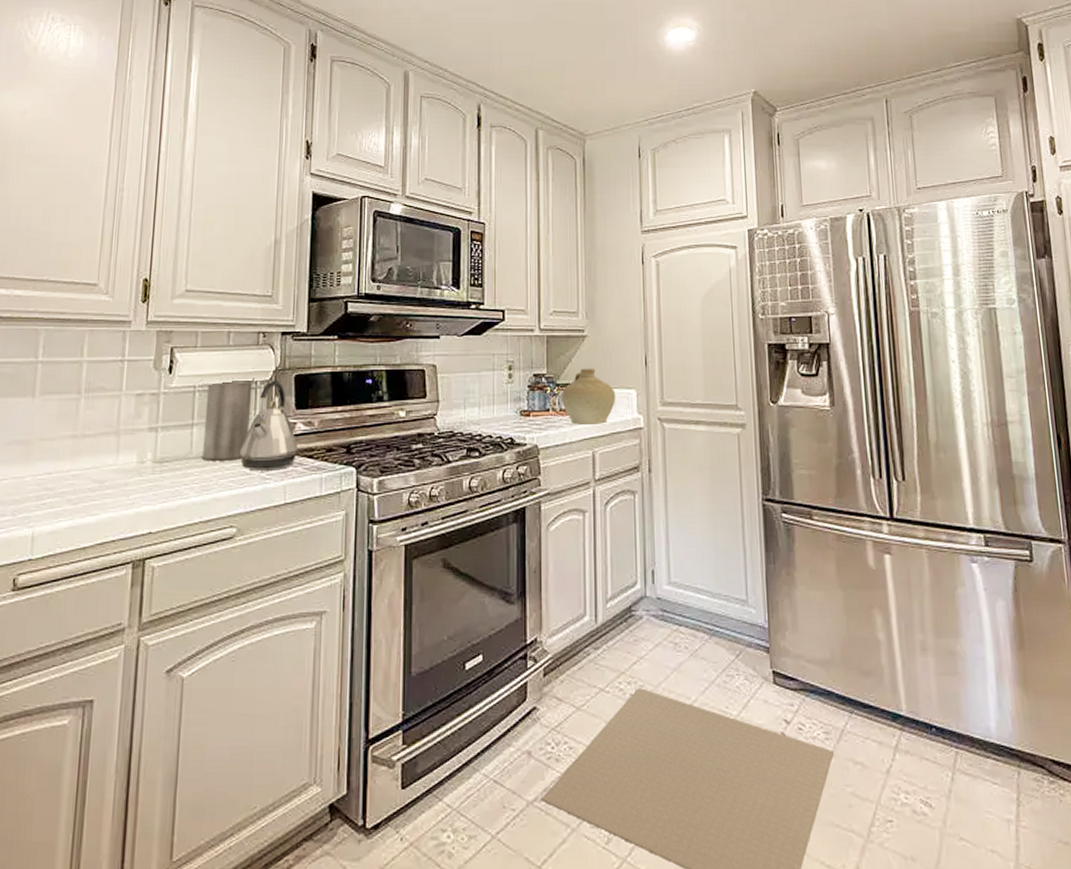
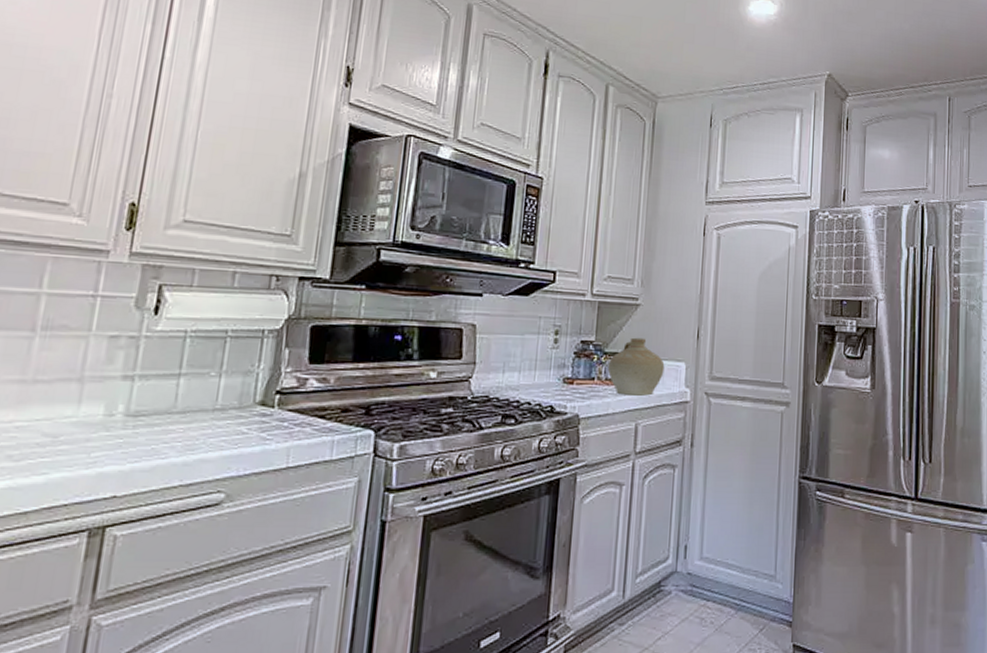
canister: present [201,381,253,461] -> none [187,328,259,418]
kettle: present [239,380,299,471] -> none [236,330,309,430]

